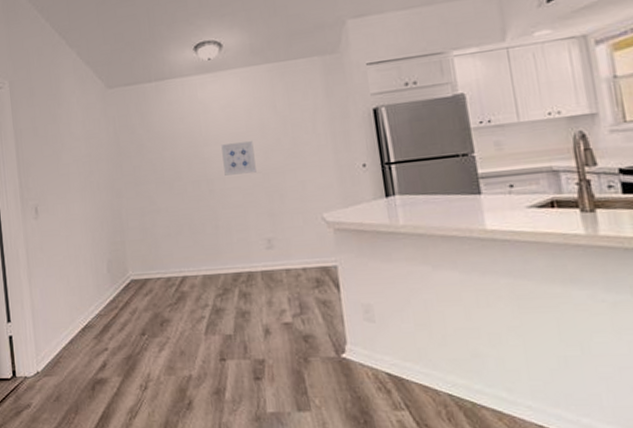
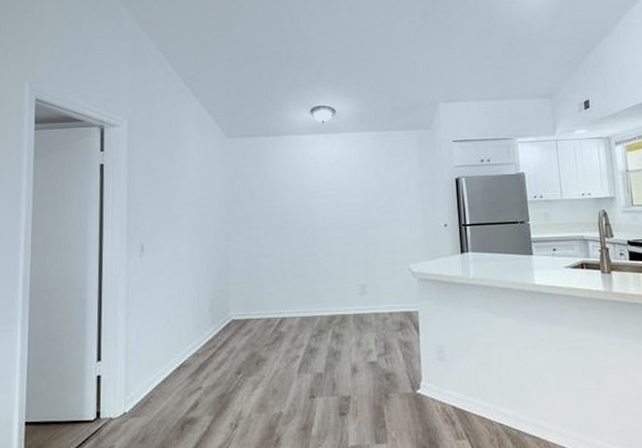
wall art: present [221,140,256,176] -> none [327,196,356,226]

